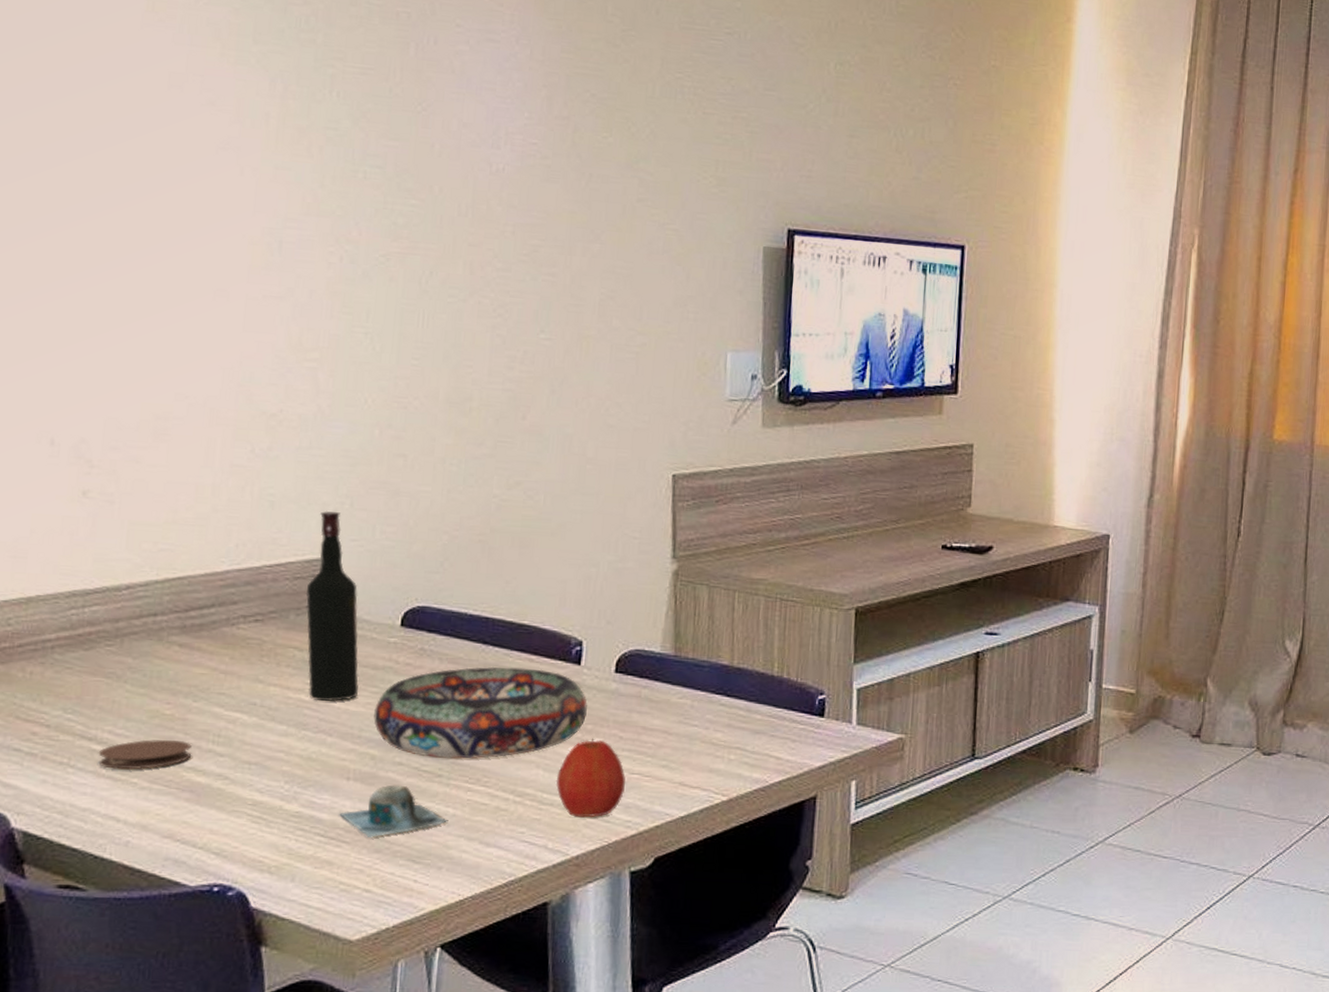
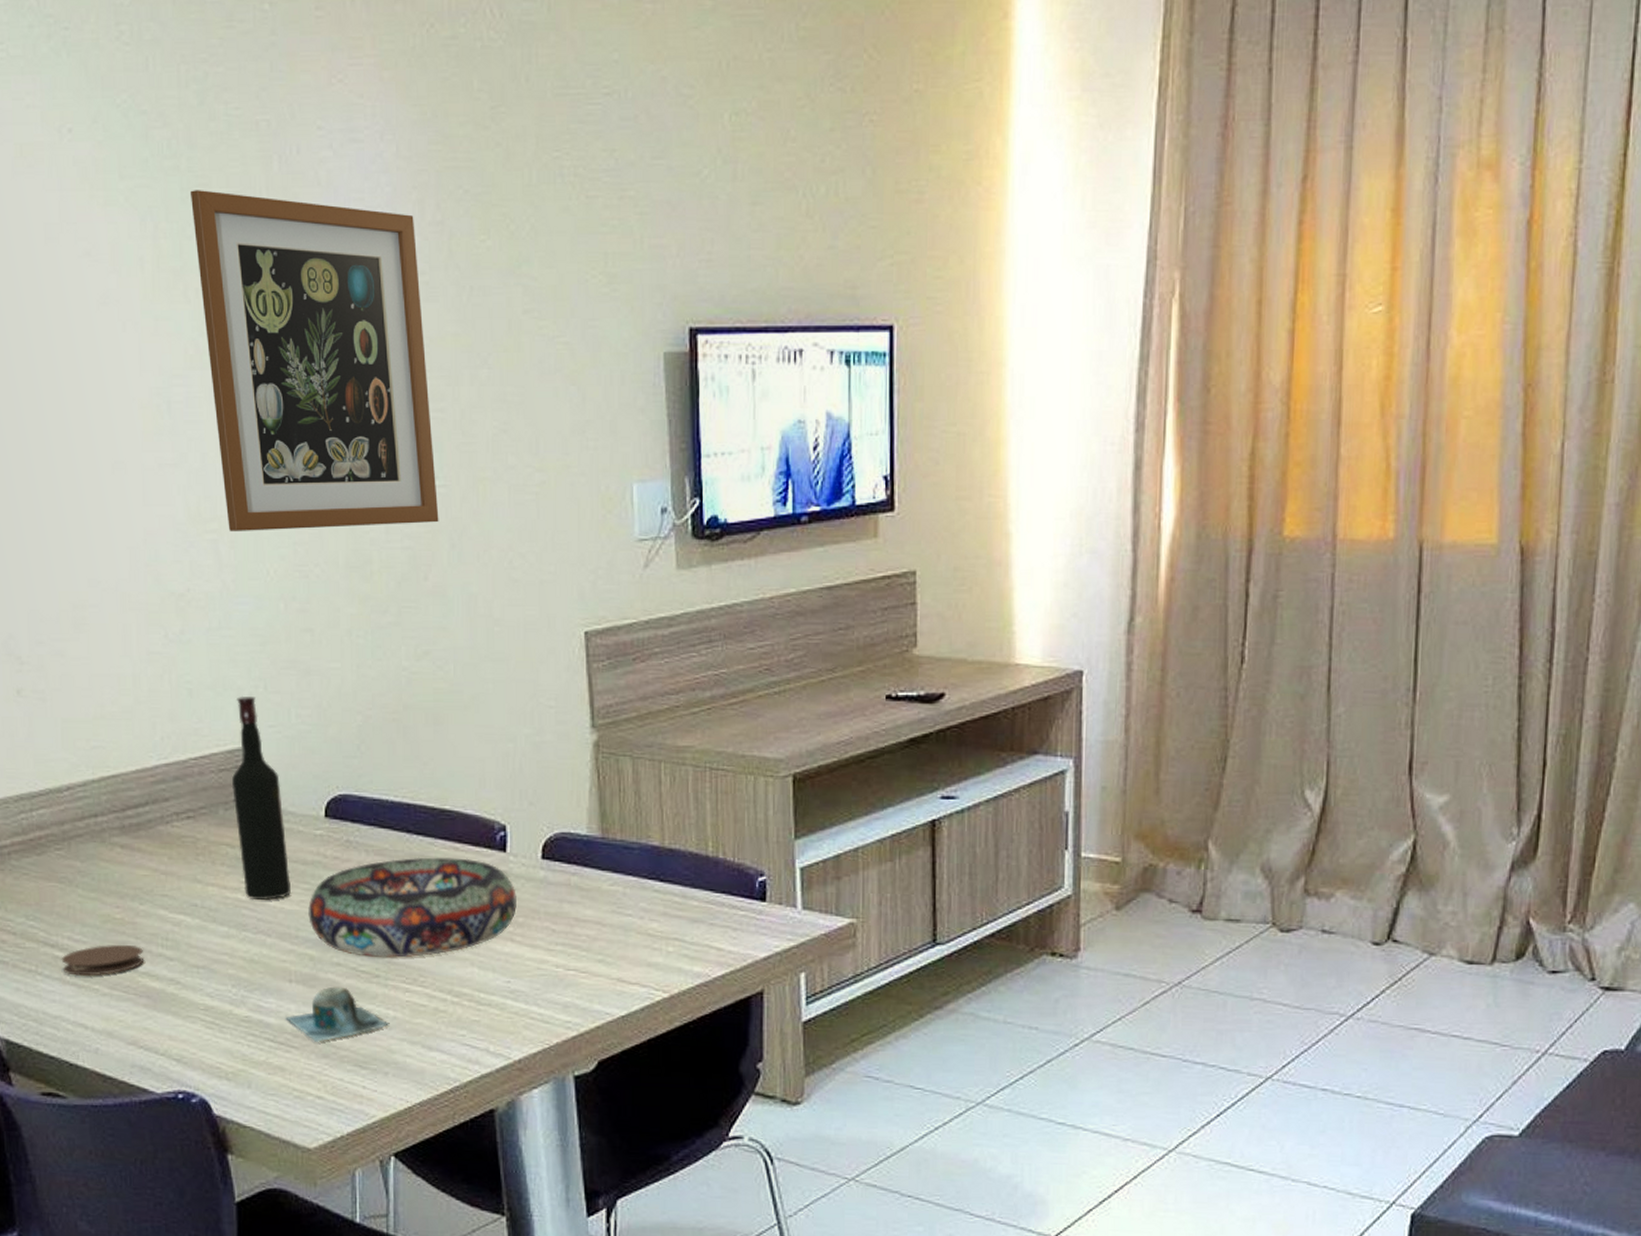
wall art: none [323,62,542,370] -> present [190,190,439,531]
apple: present [555,738,626,818] -> none [491,931,561,1019]

